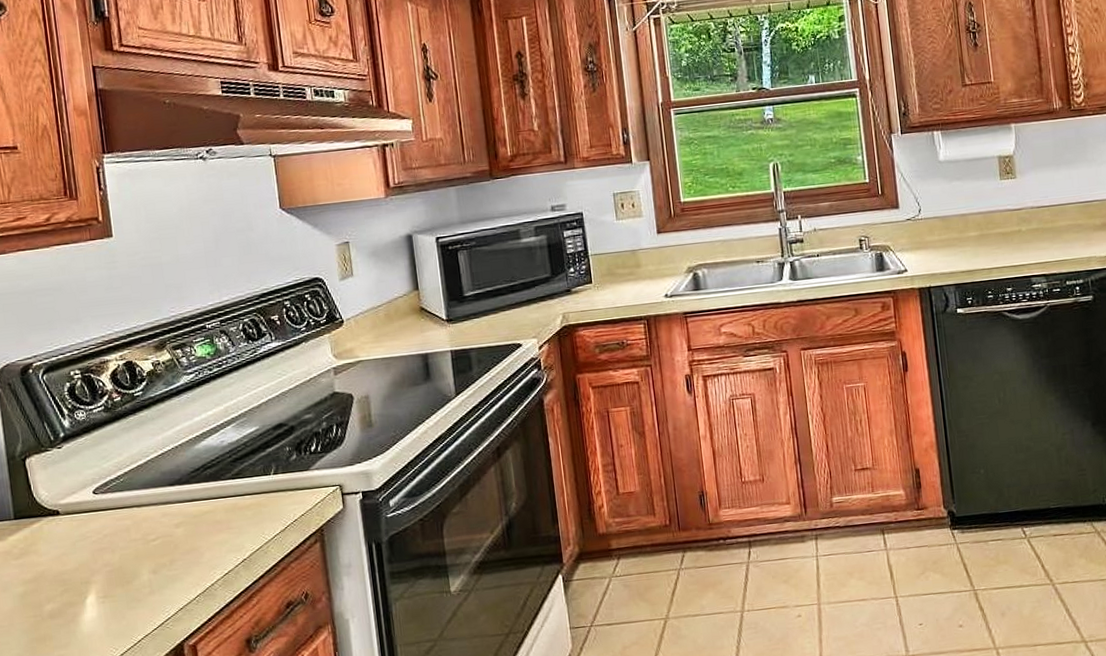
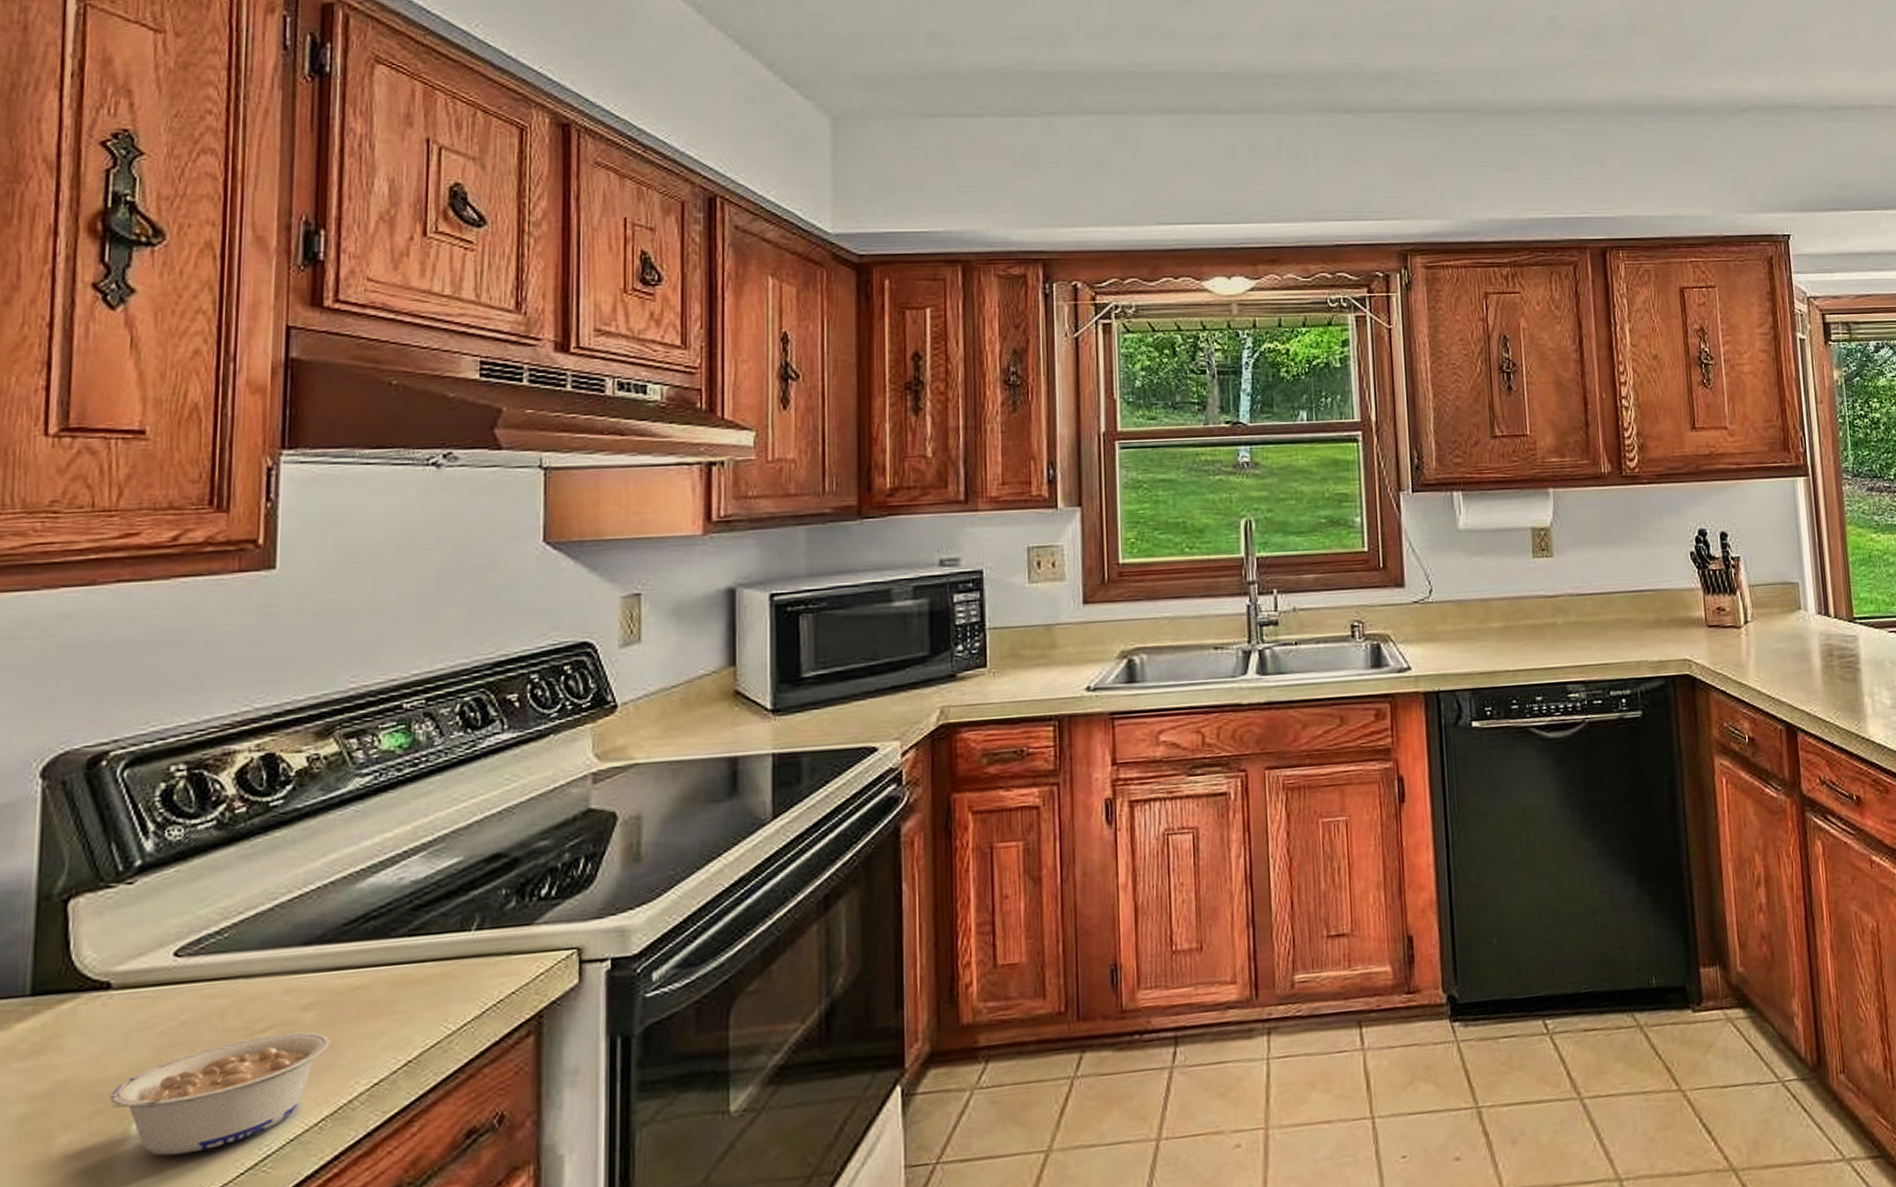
legume: none [70,541,195,618] -> present [110,1032,331,1156]

